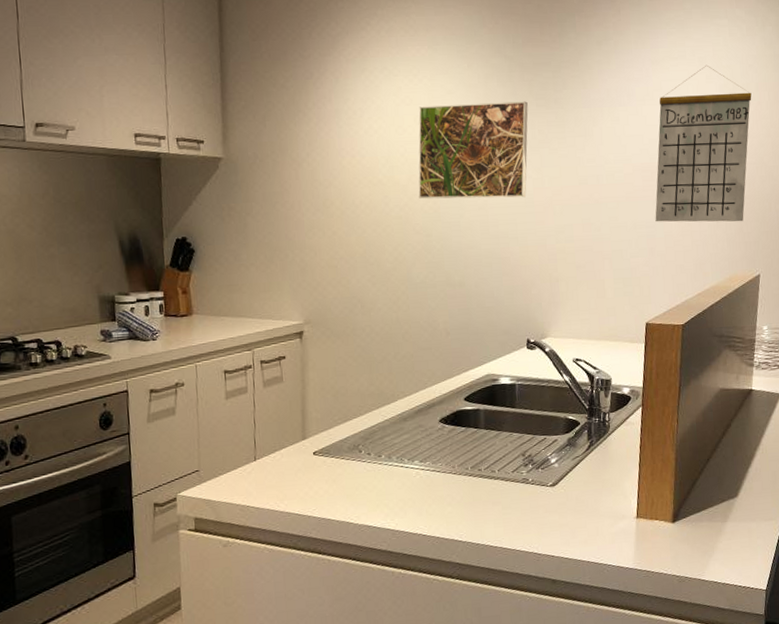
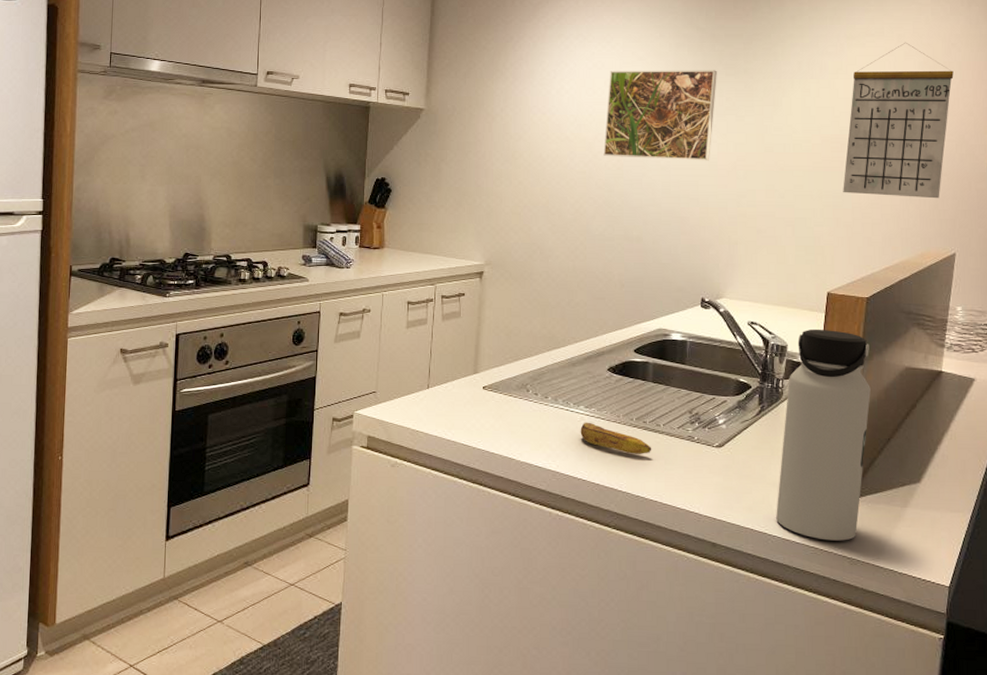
banana: none [416,476,489,503] -> present [580,422,652,454]
water bottle: none [609,359,690,563] -> present [776,329,871,541]

